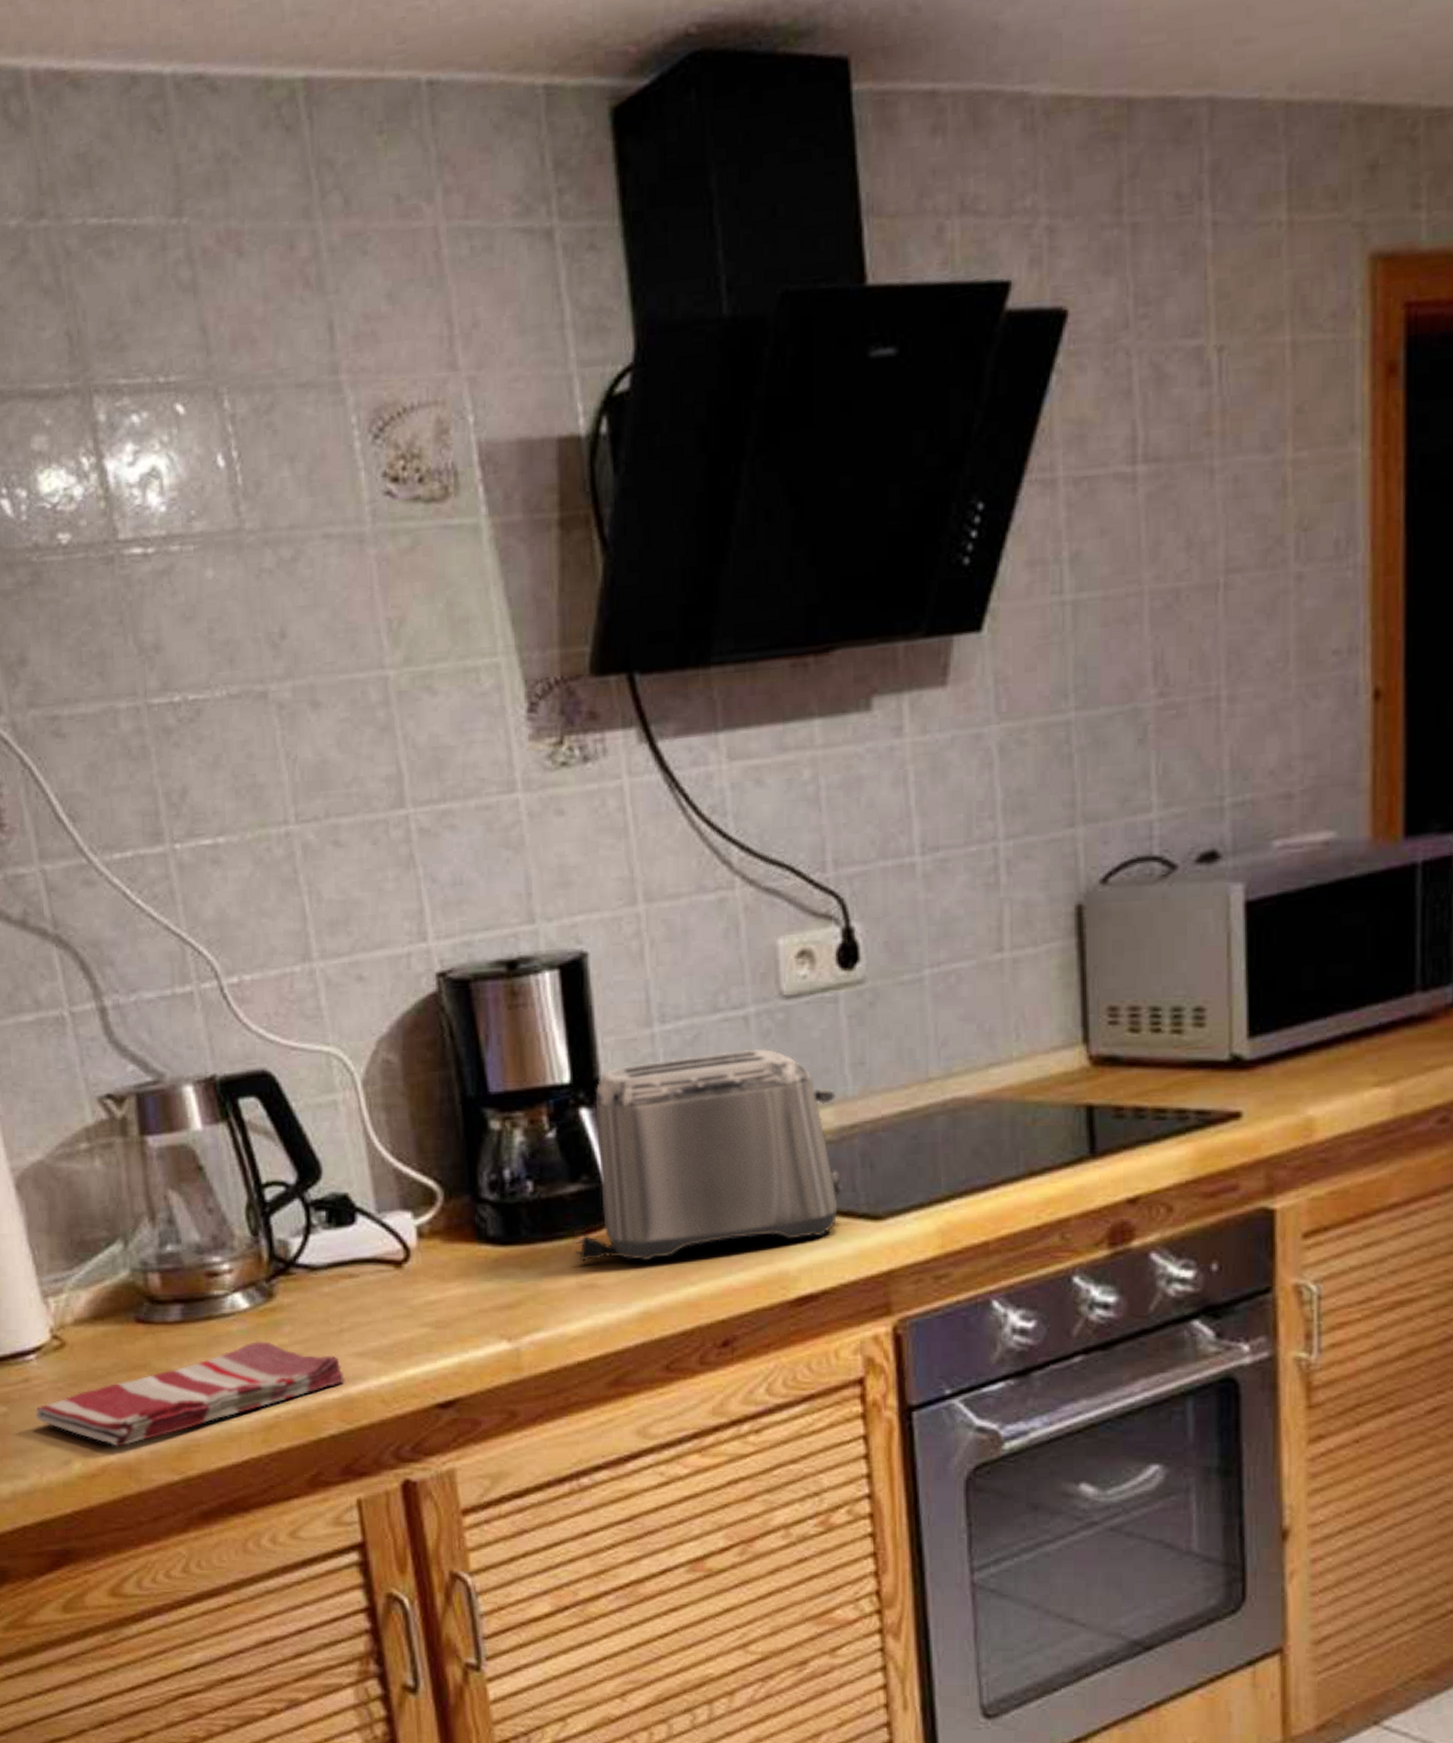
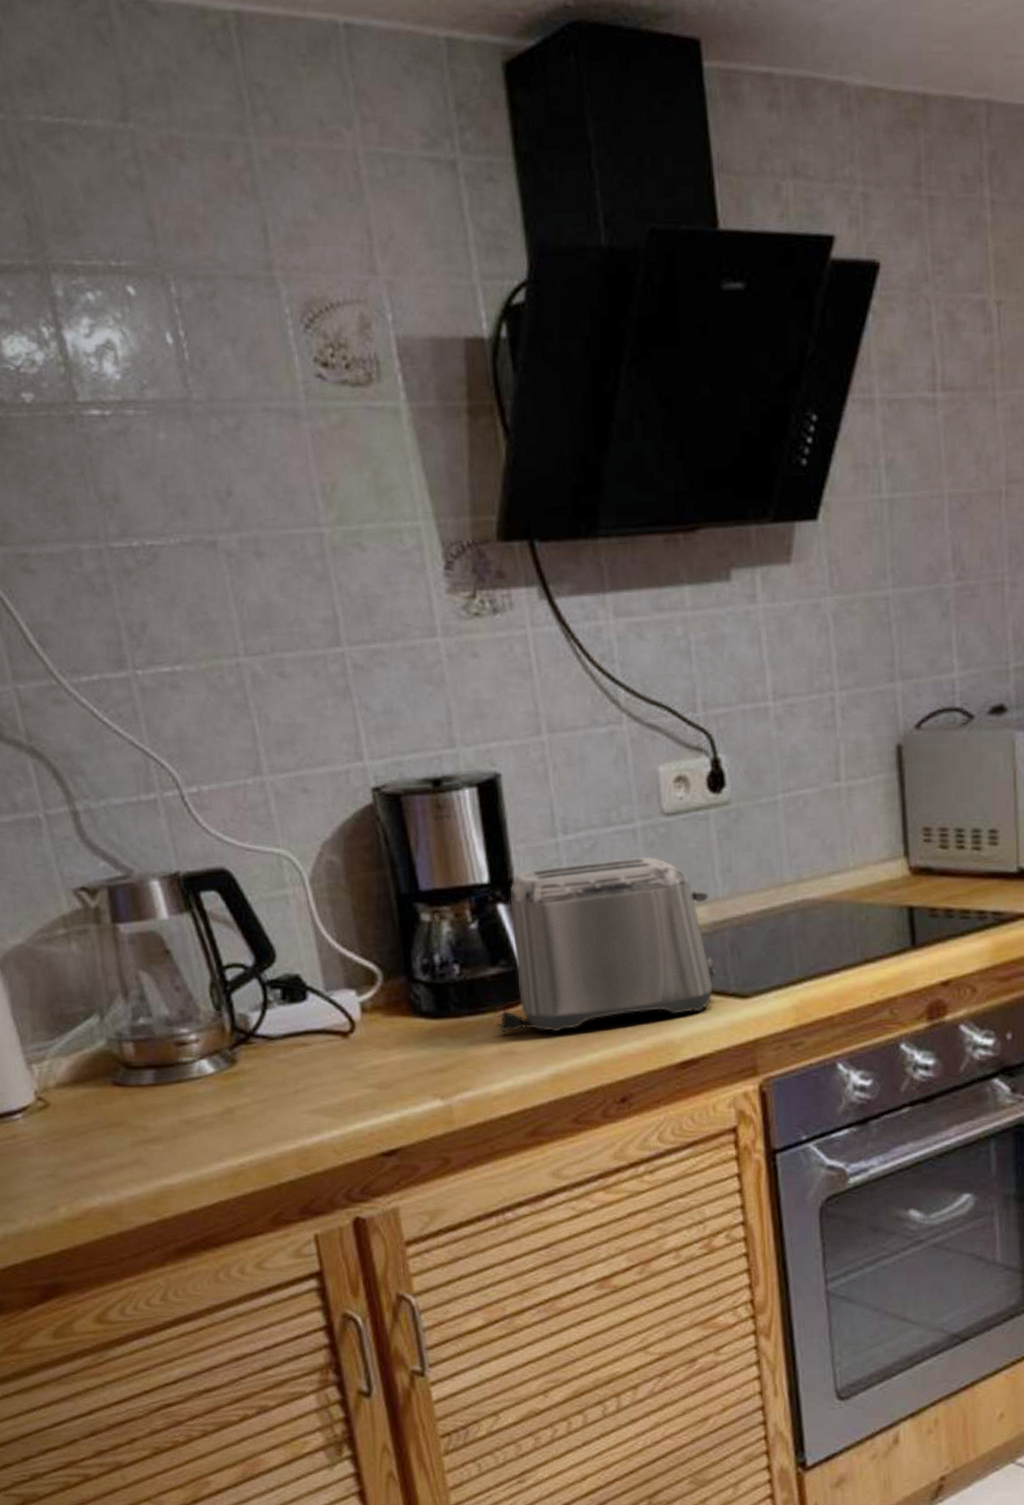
dish towel: present [36,1341,346,1447] -> none [23,1101,302,1194]

